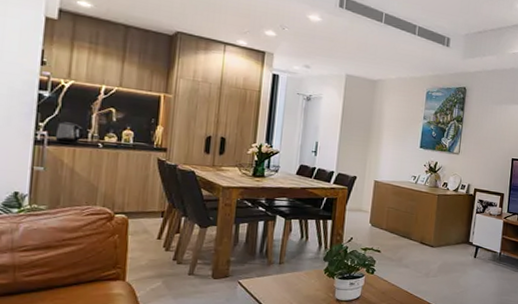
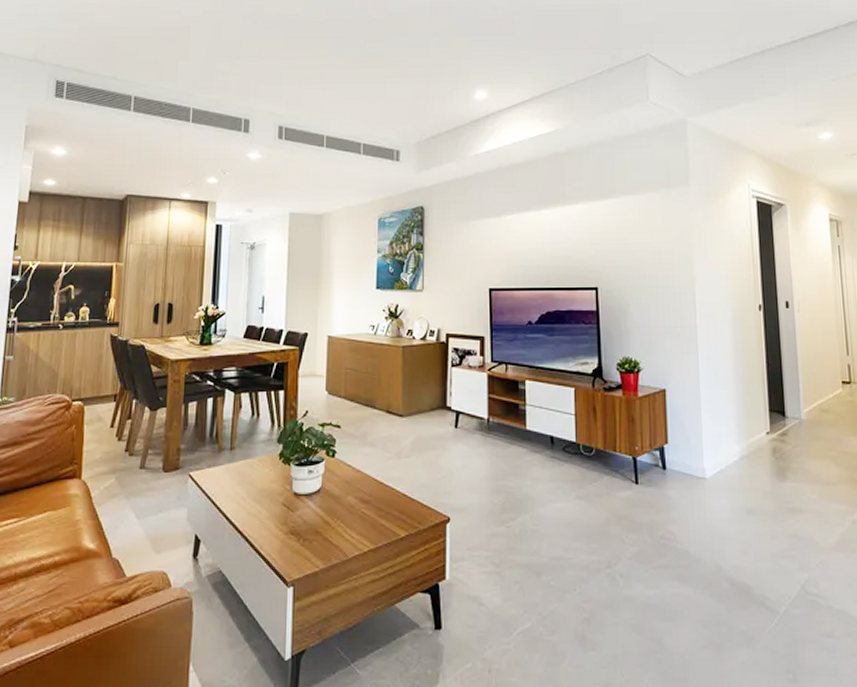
kettle: present [54,122,85,144] -> none [23,305,48,329]

